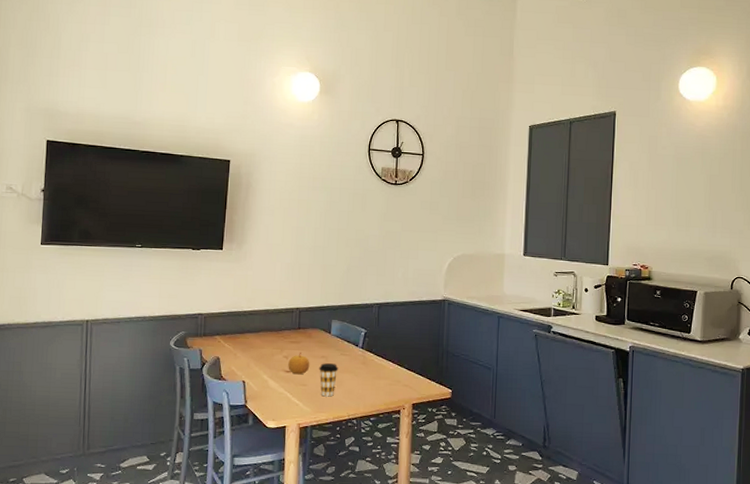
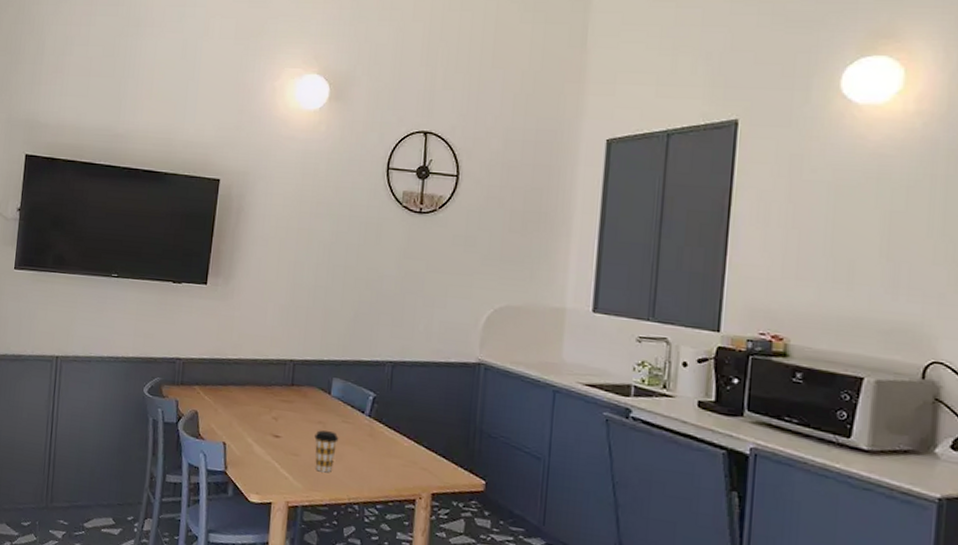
fruit: present [288,352,310,375] -> none [277,413,304,442]

